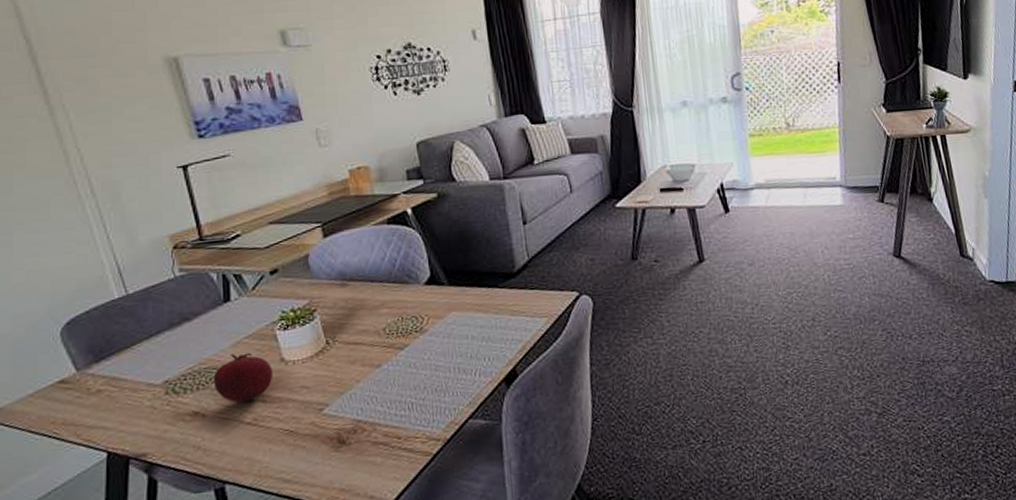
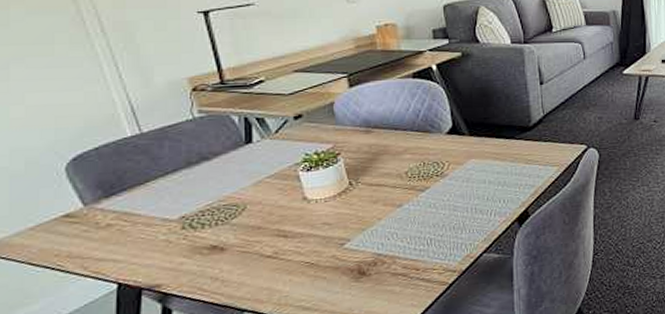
fruit: present [213,352,274,403] -> none [233,191,296,238]

